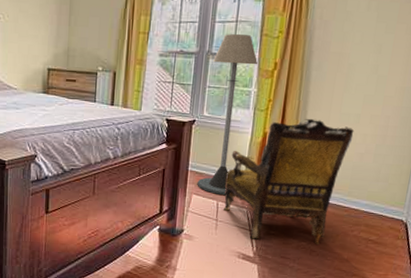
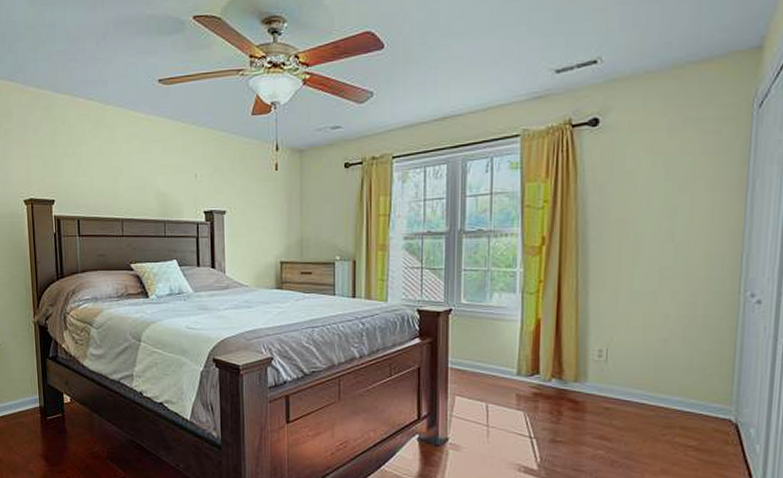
floor lamp: present [197,33,259,195] -> none [460,207,522,395]
armchair: present [223,118,354,244] -> none [493,299,652,453]

